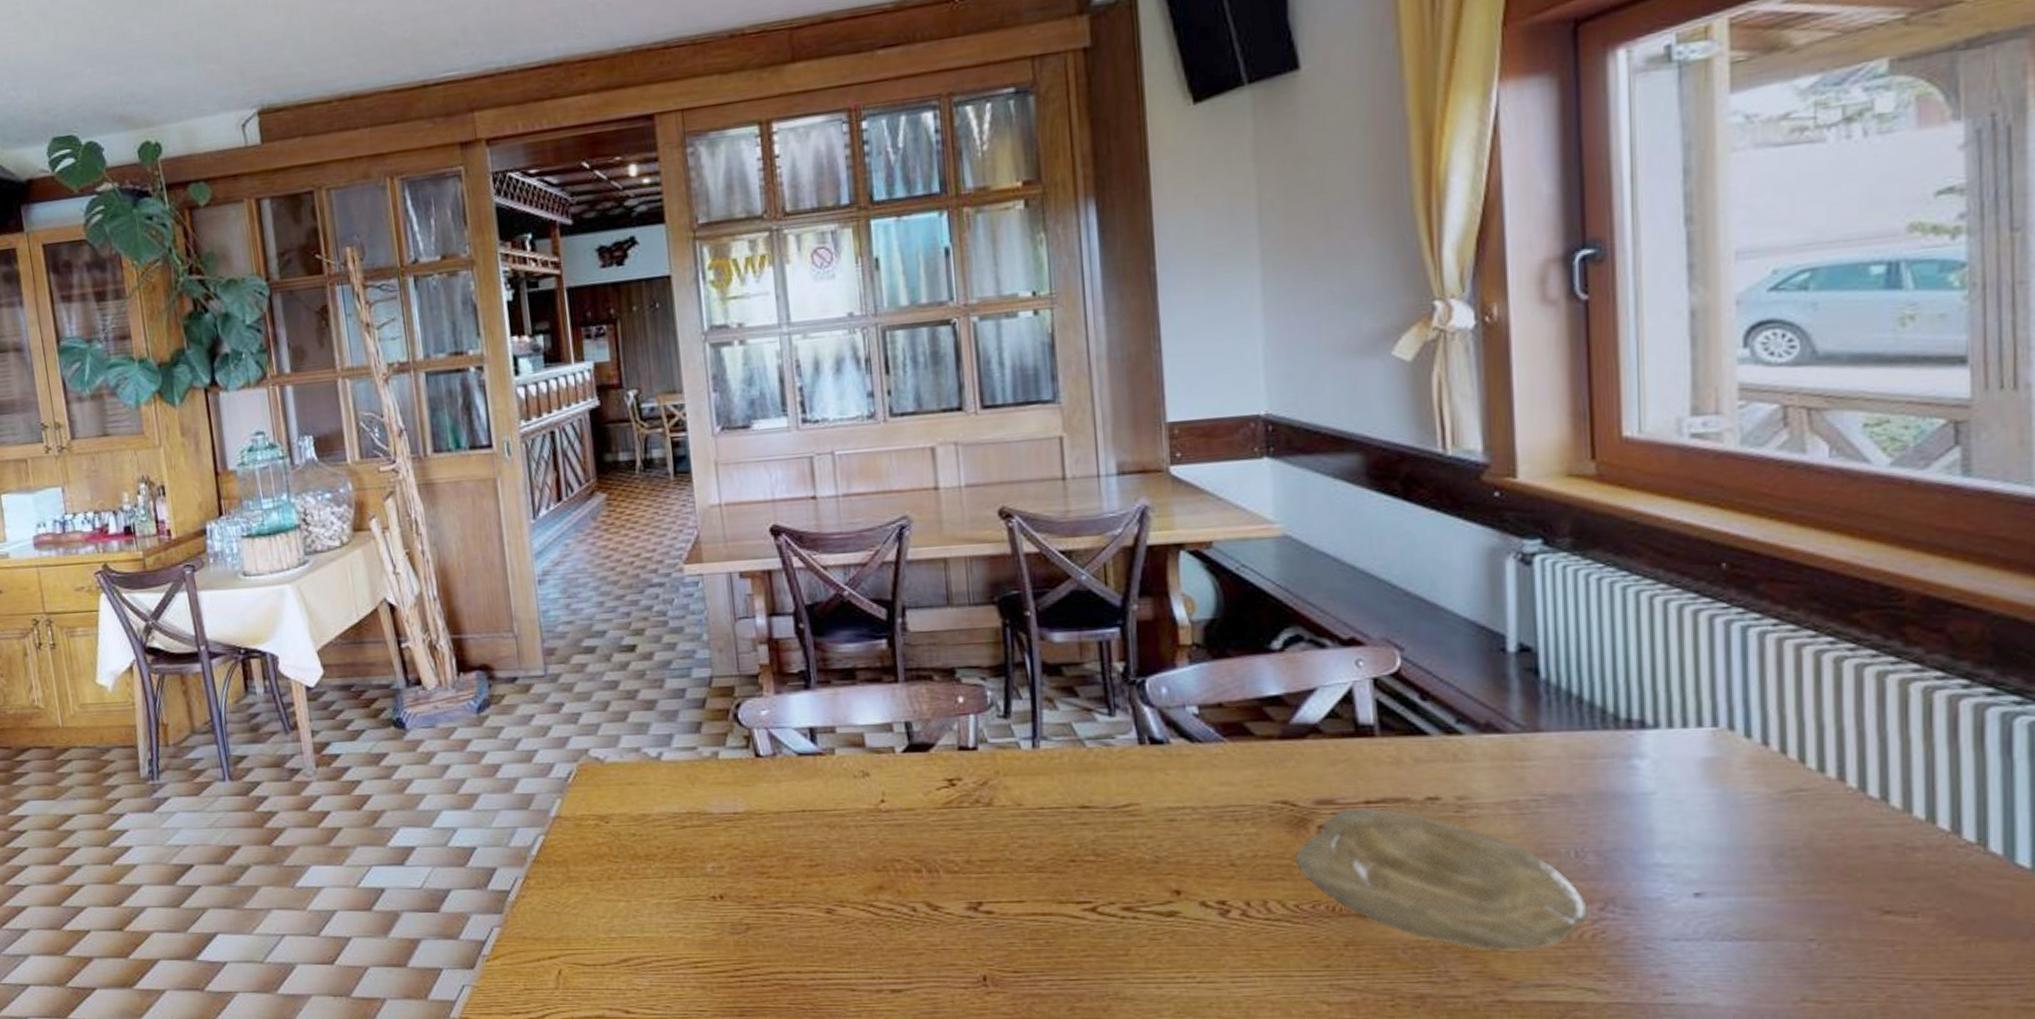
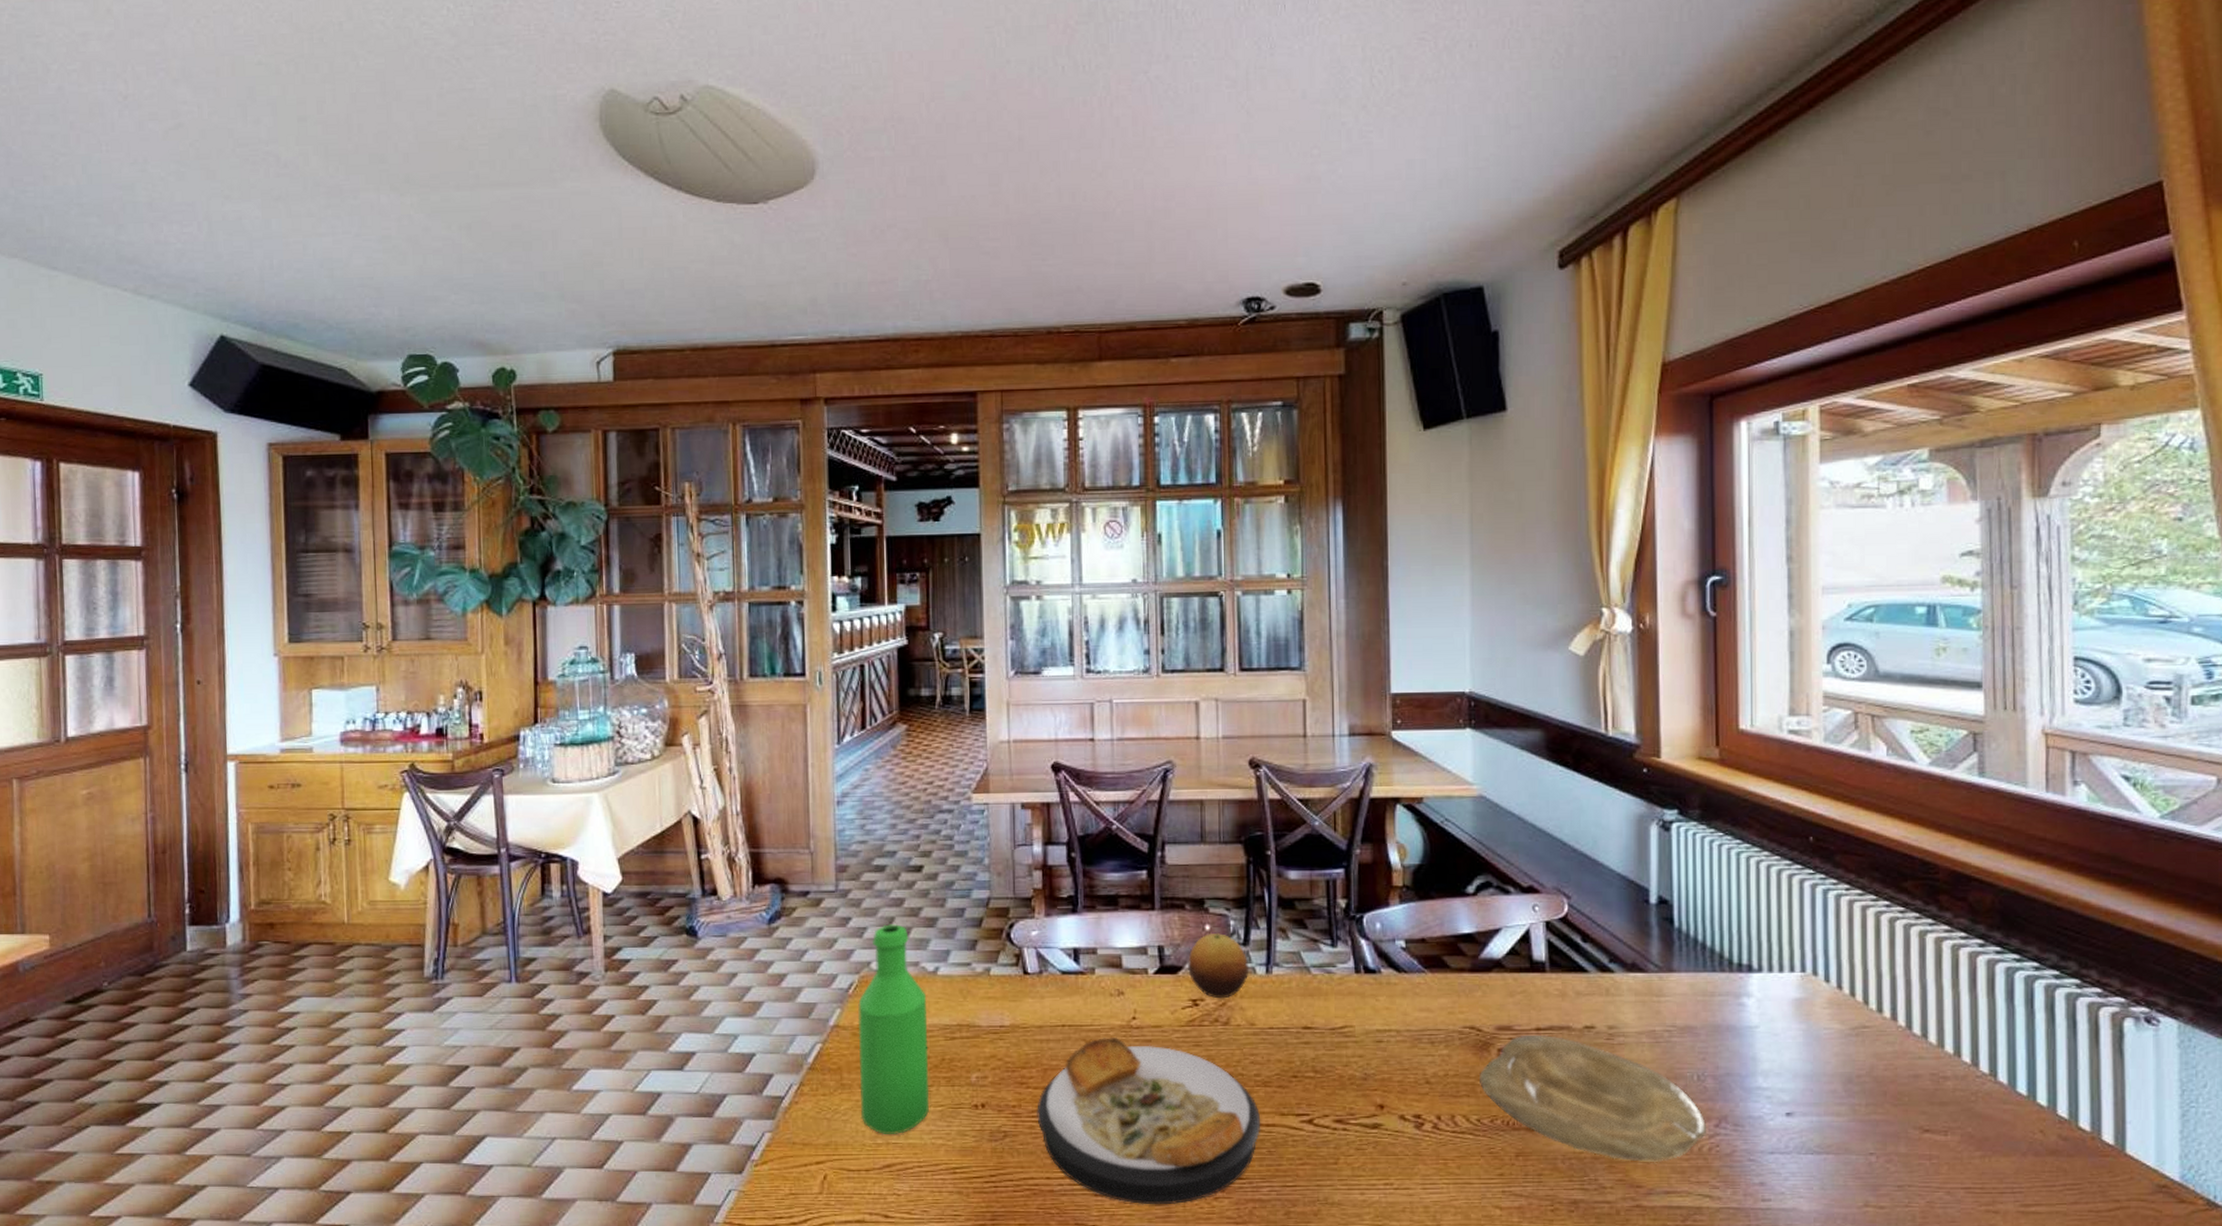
bottle: none [579,708,664,928] -> present [857,924,930,1134]
plate: none [780,821,1036,1000] -> present [1037,1036,1261,1205]
fruit: none [940,704,1013,778] -> present [1188,932,1249,999]

